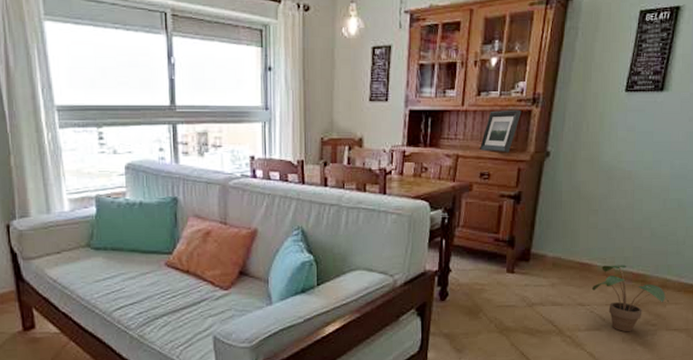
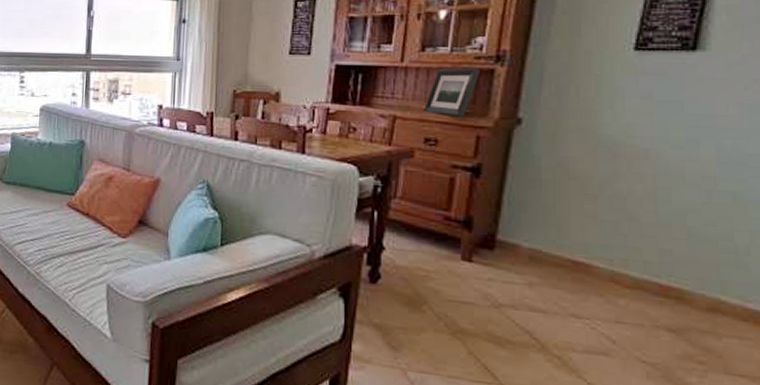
potted plant: present [591,265,670,332] -> none [591,268,728,367]

